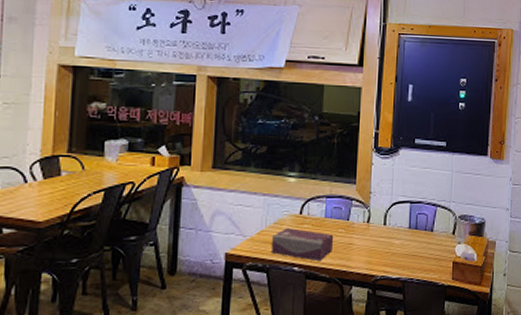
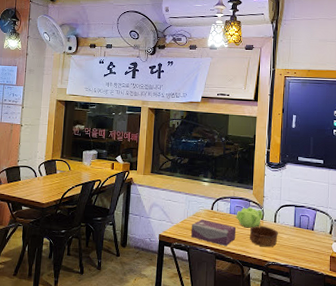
teapot: none [333,208,370,235] -> present [236,207,264,228]
bowl: none [351,231,389,258] -> present [249,226,278,247]

